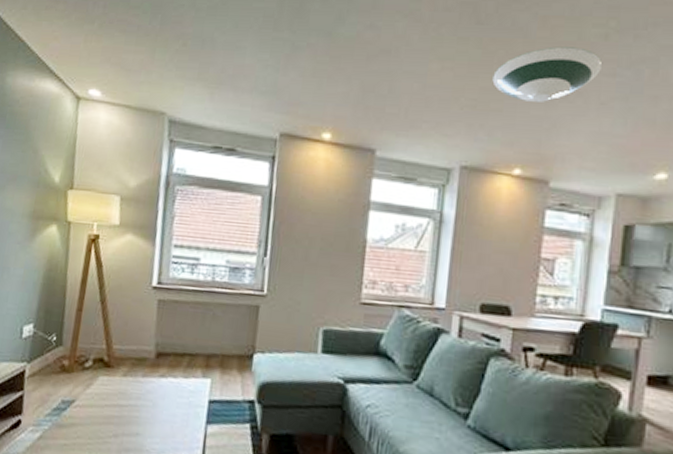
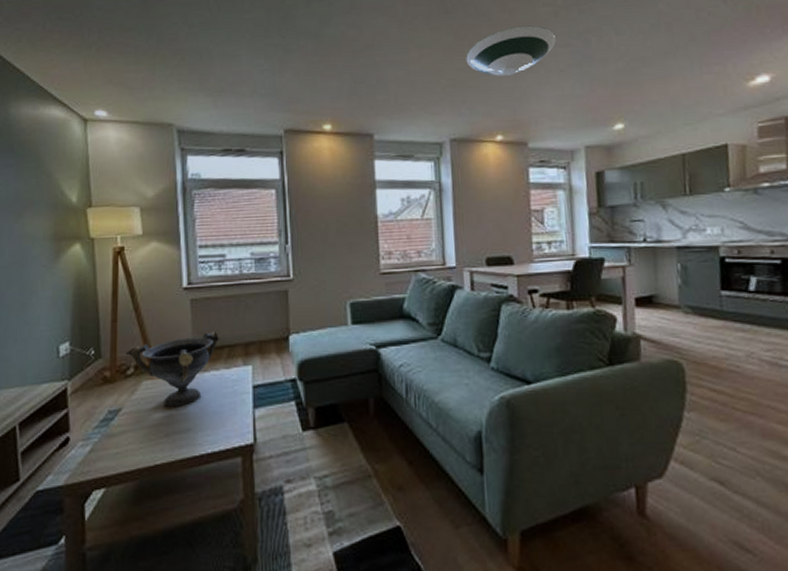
decorative bowl: none [86,336,183,408] -> present [125,330,220,406]

